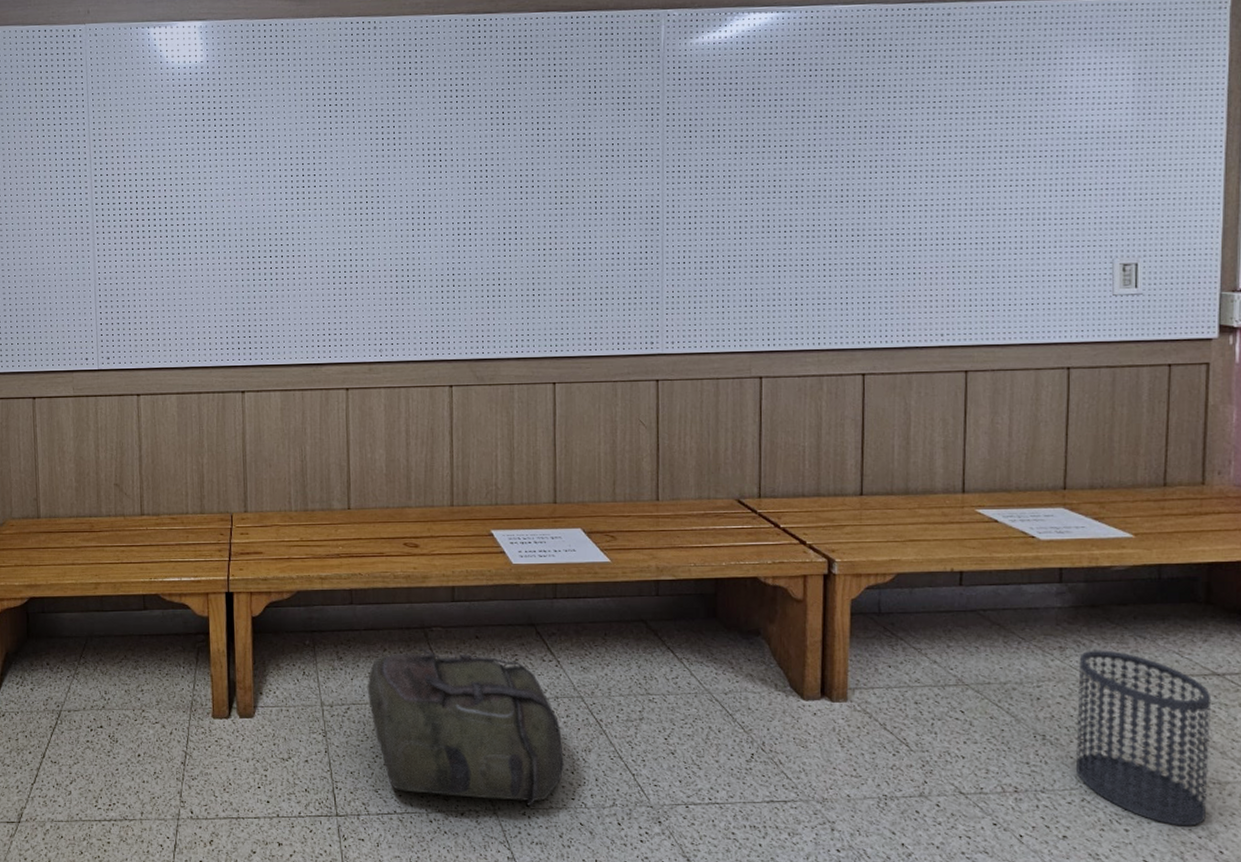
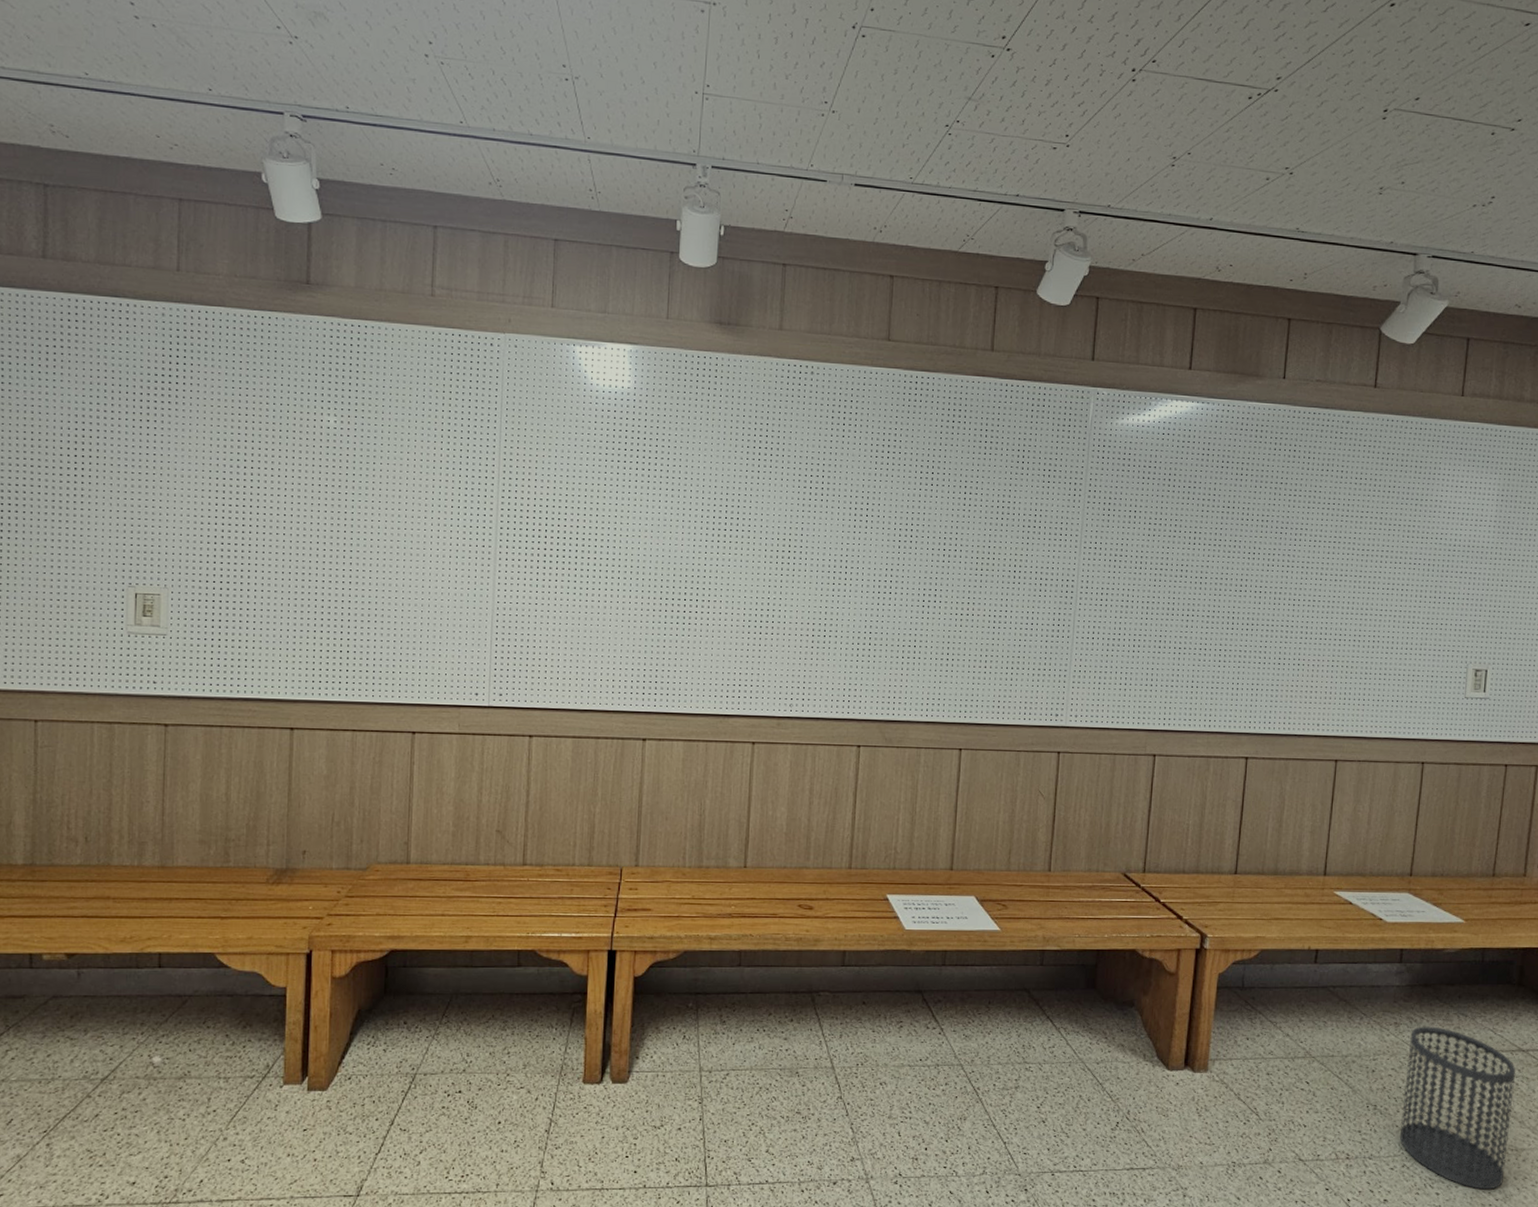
backpack: present [367,647,564,806] -> none [748,1012,940,1174]

